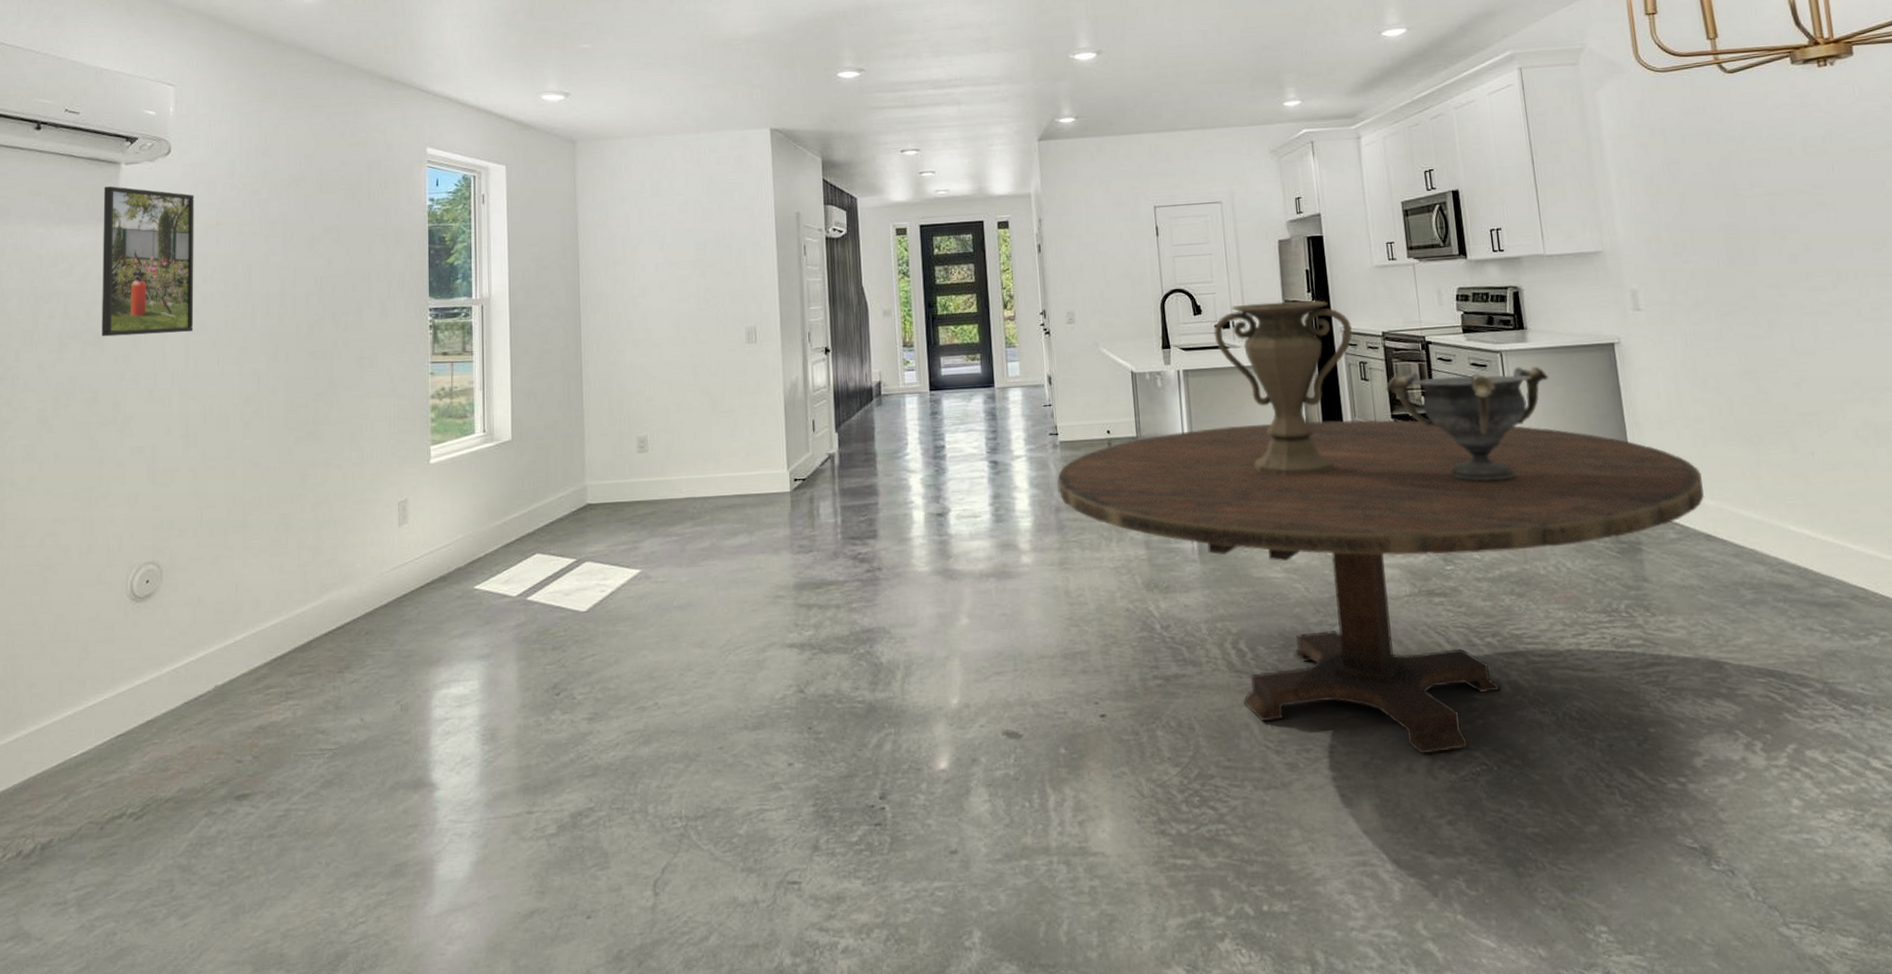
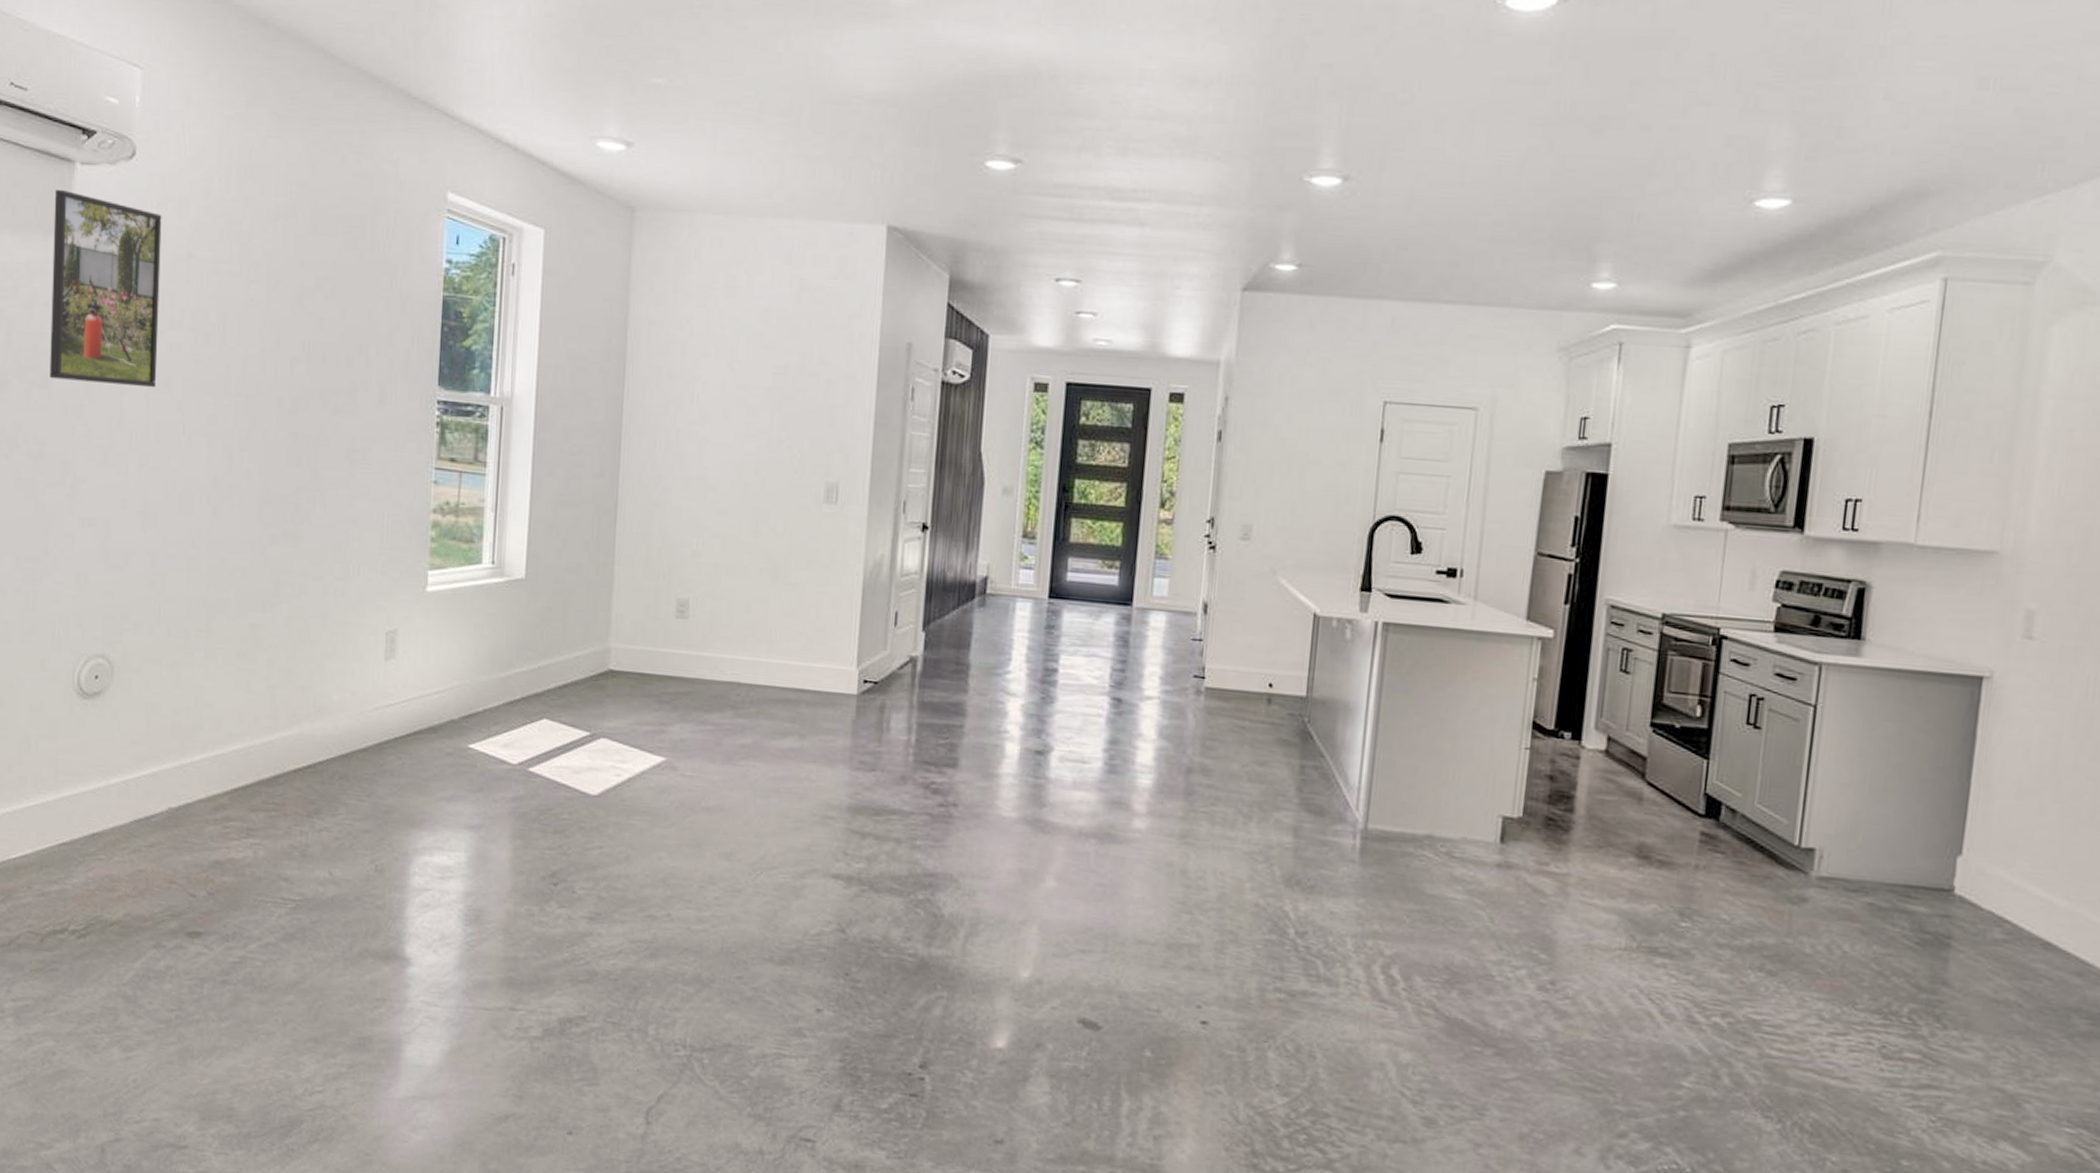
dining table: present [1057,419,1705,755] -> none [1193,699,2060,1141]
vase: present [1213,300,1353,476] -> none [1432,548,1622,781]
decorative bowl: present [1386,366,1548,481] -> none [1651,670,1879,828]

